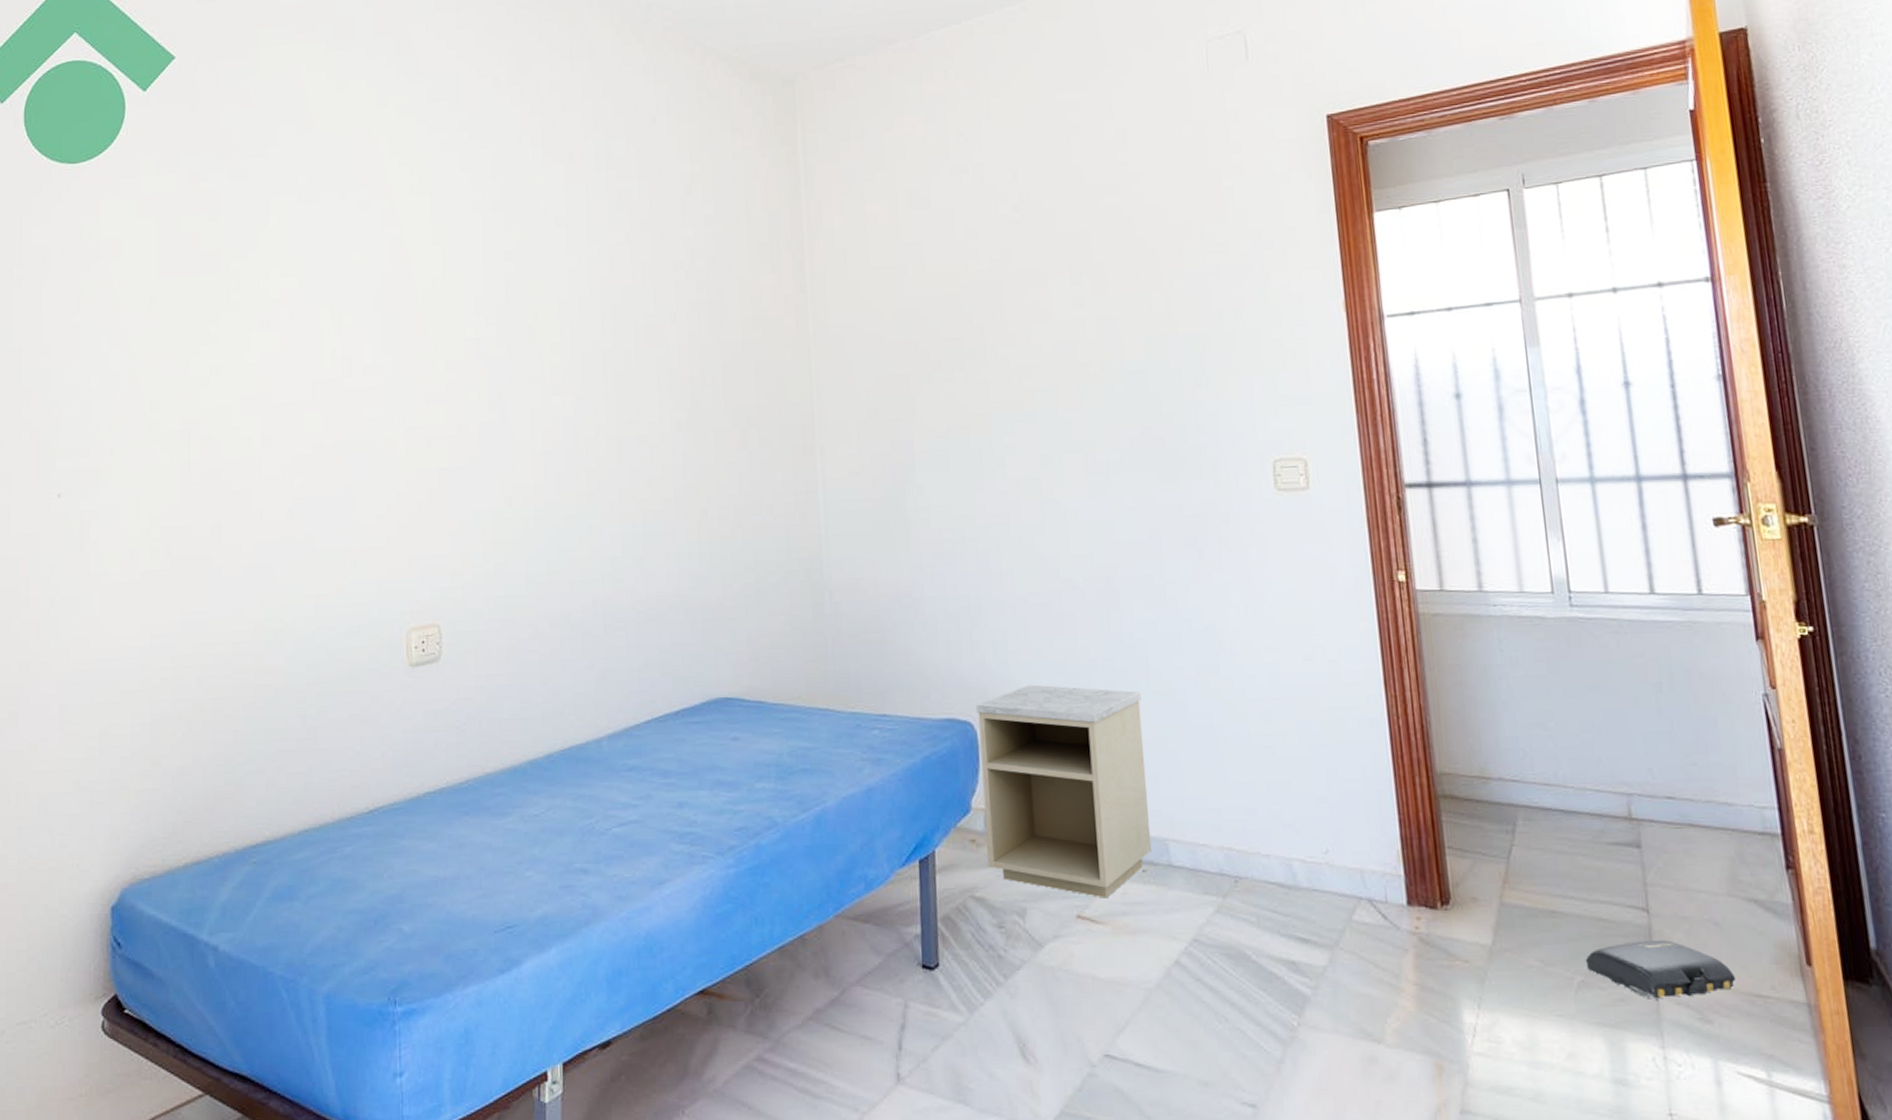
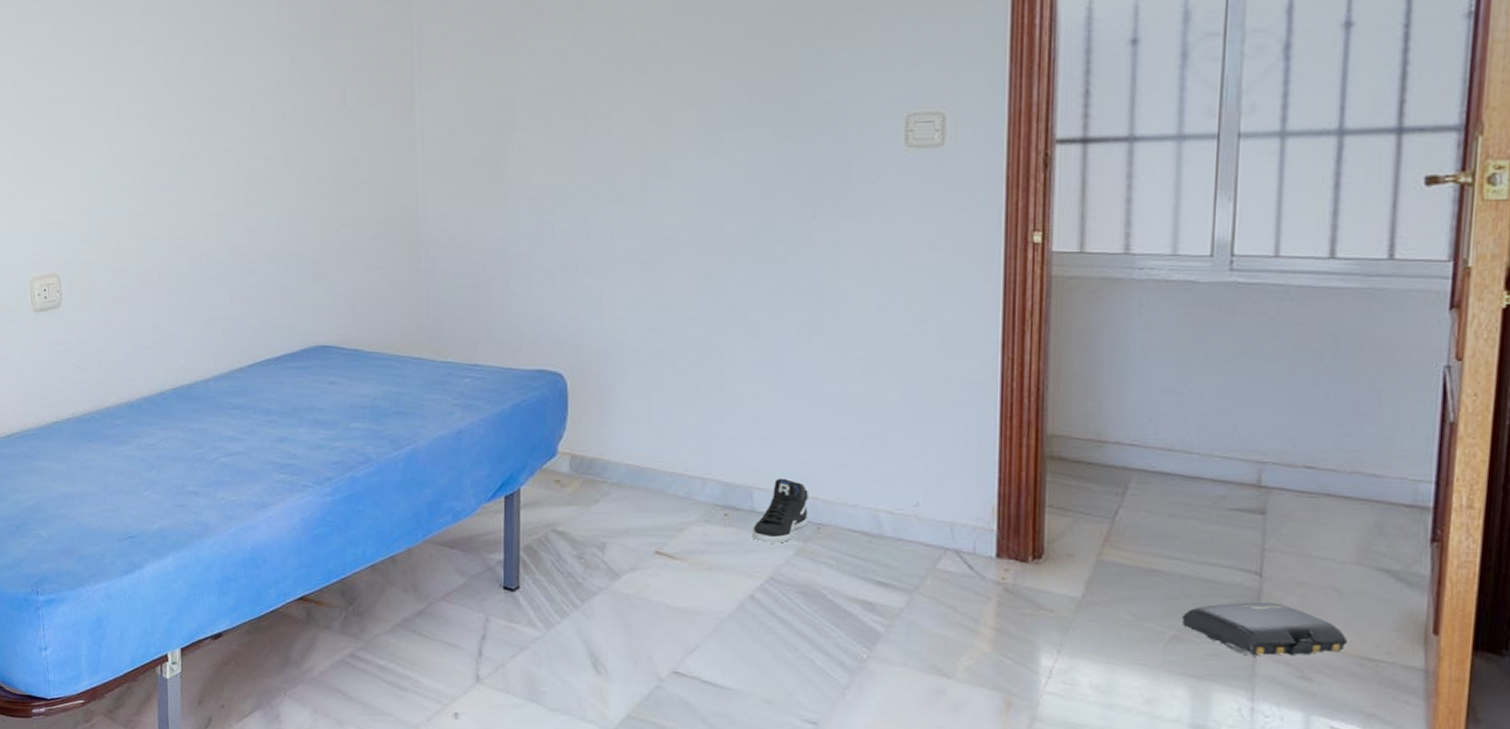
nightstand: present [976,684,1151,899] -> none [567,339,737,538]
sneaker: none [1172,828,1225,901] -> present [753,478,808,544]

